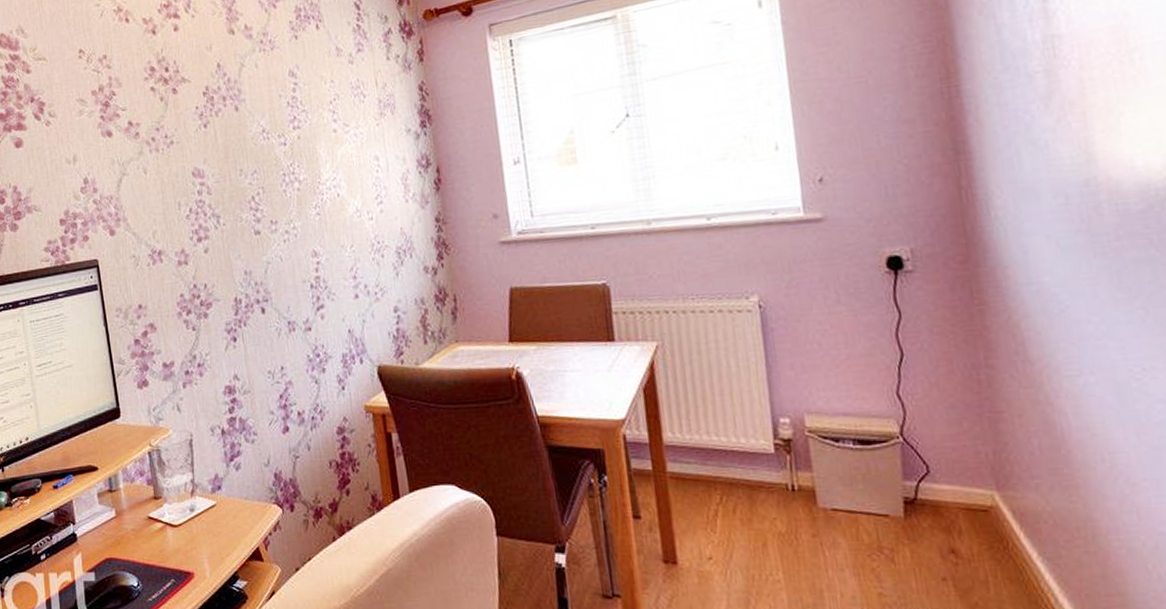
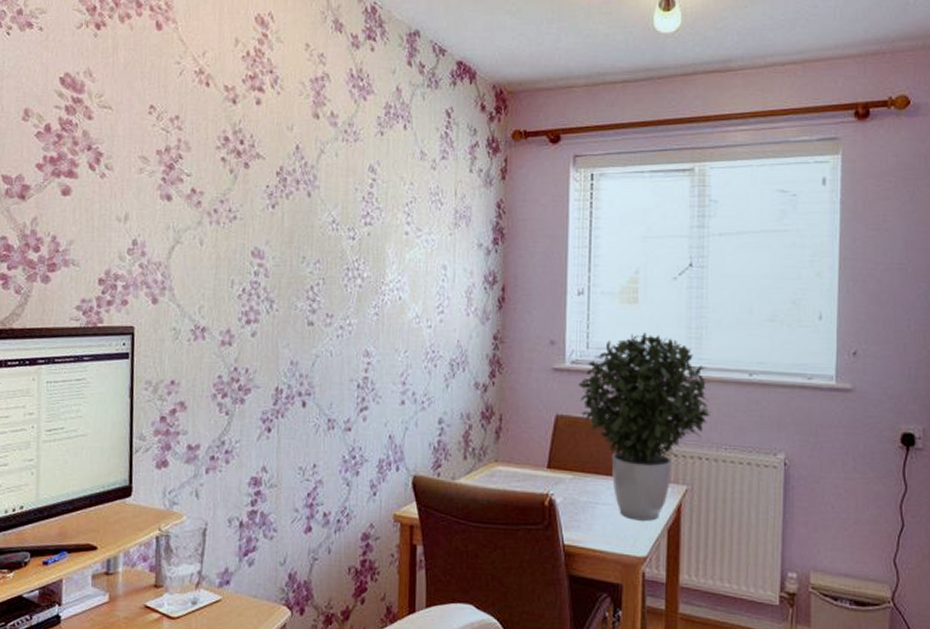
potted plant: none [528,192,671,384] -> present [578,333,710,521]

